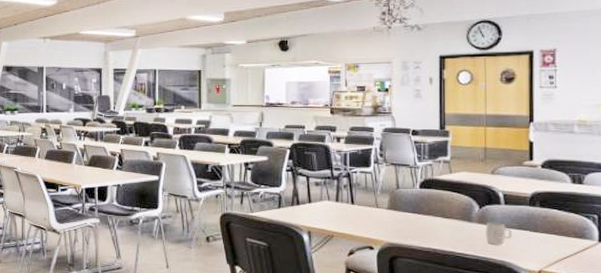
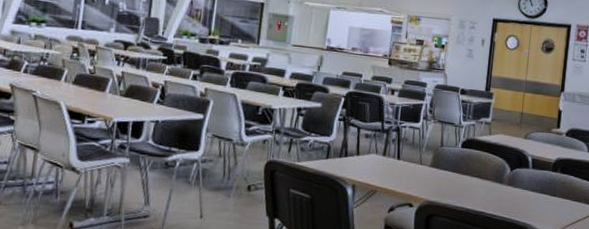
mug: present [486,222,512,245] -> none [513,185,535,207]

